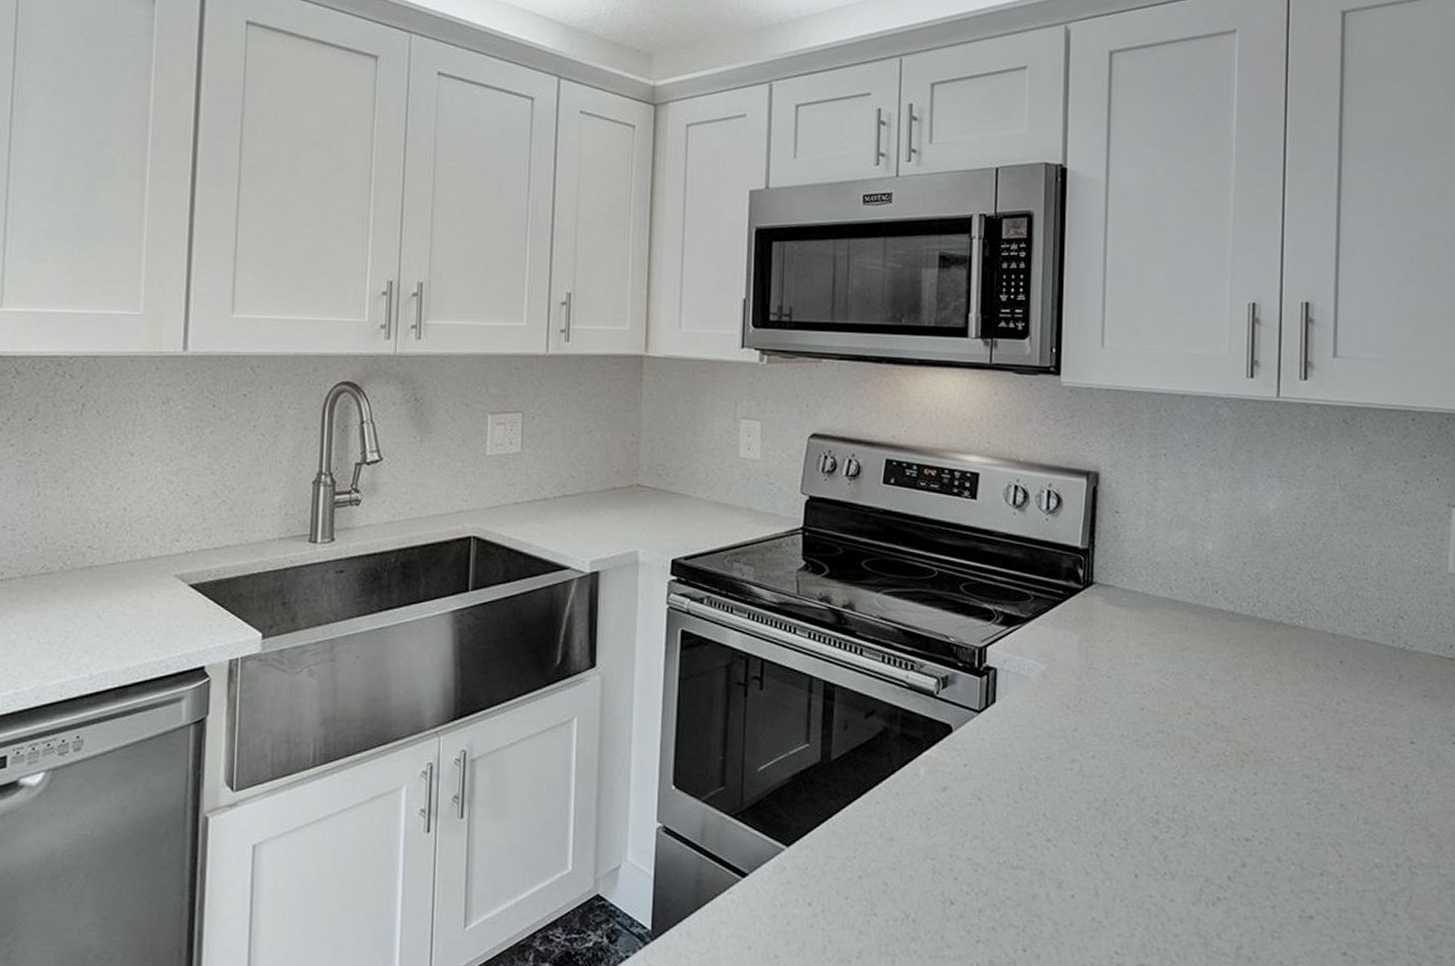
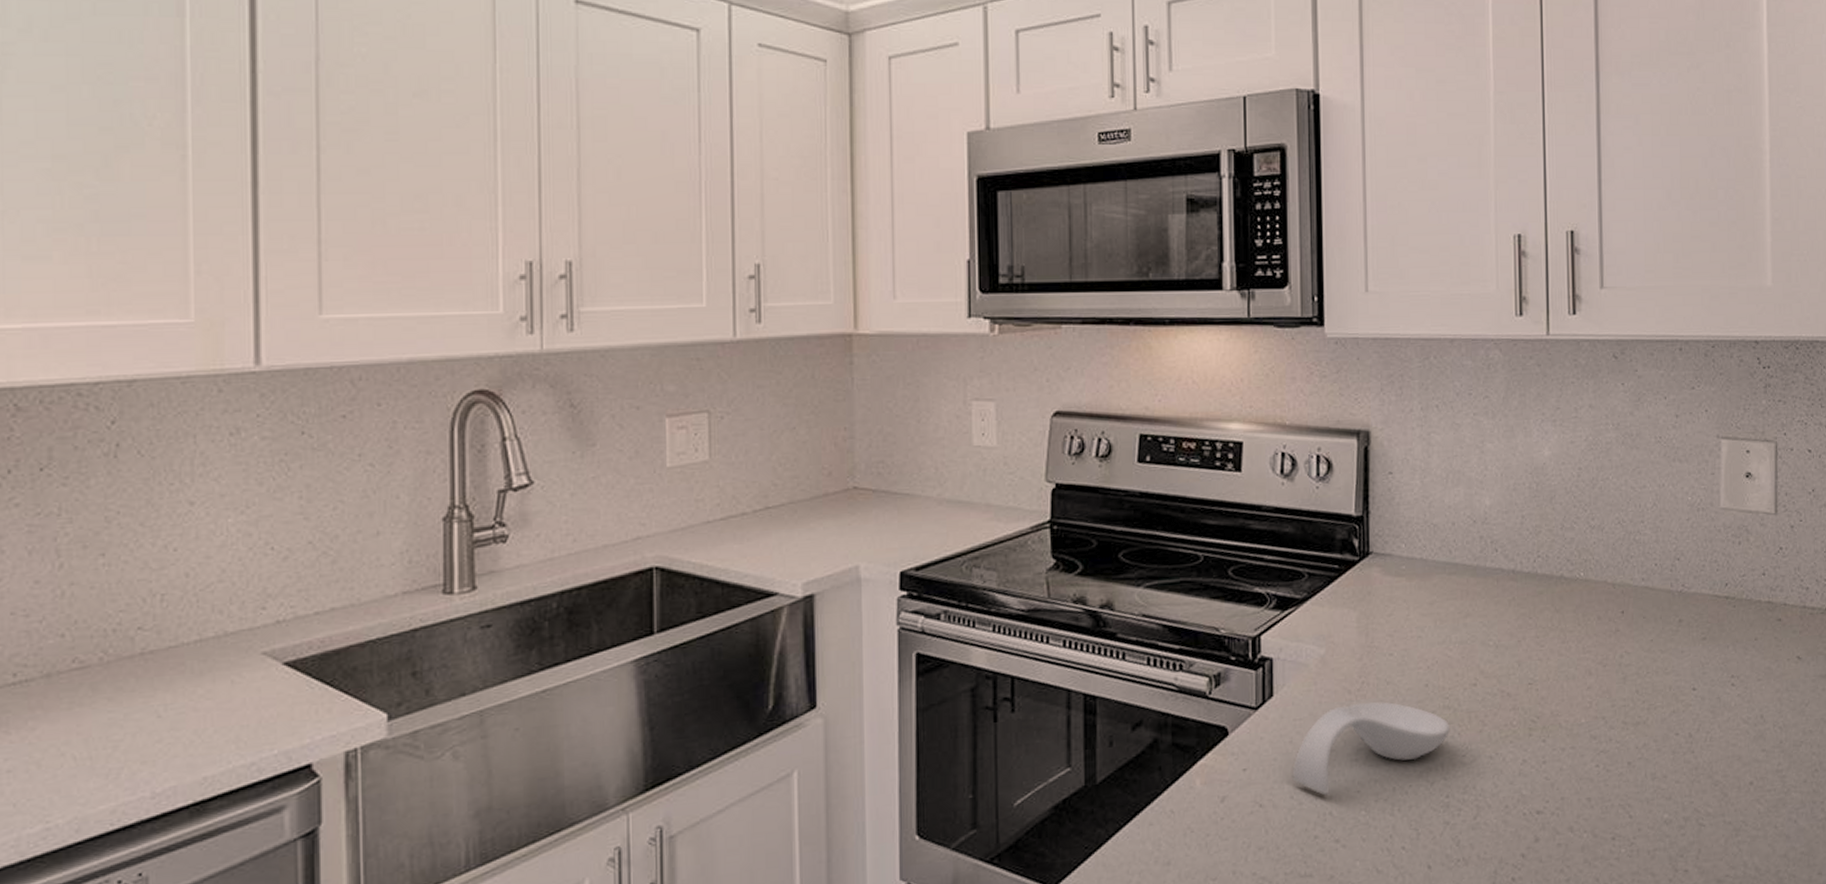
spoon rest: none [1009,717,1164,798] -> present [1292,701,1451,796]

